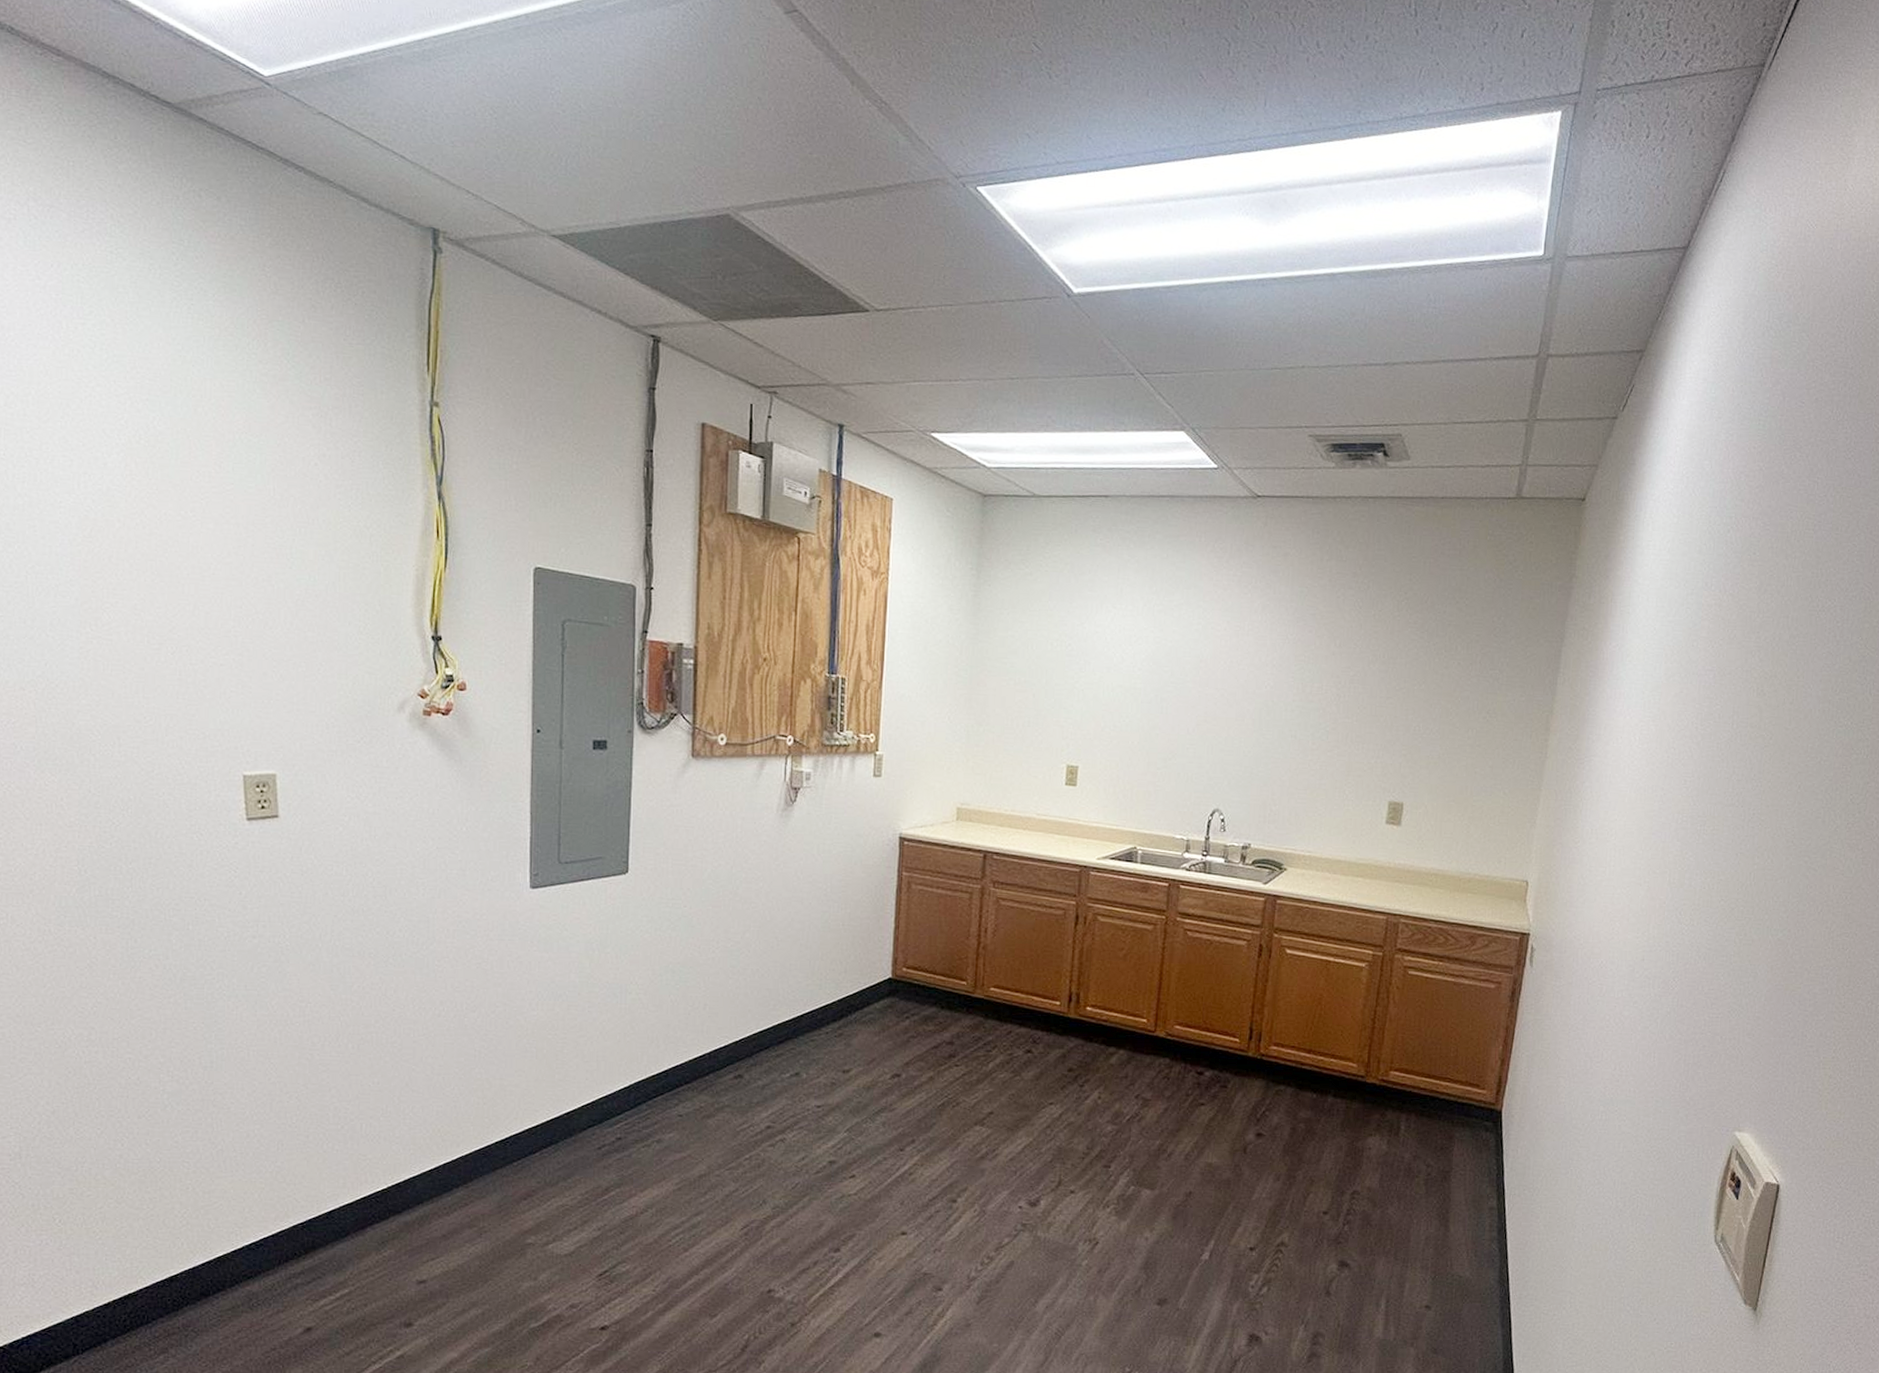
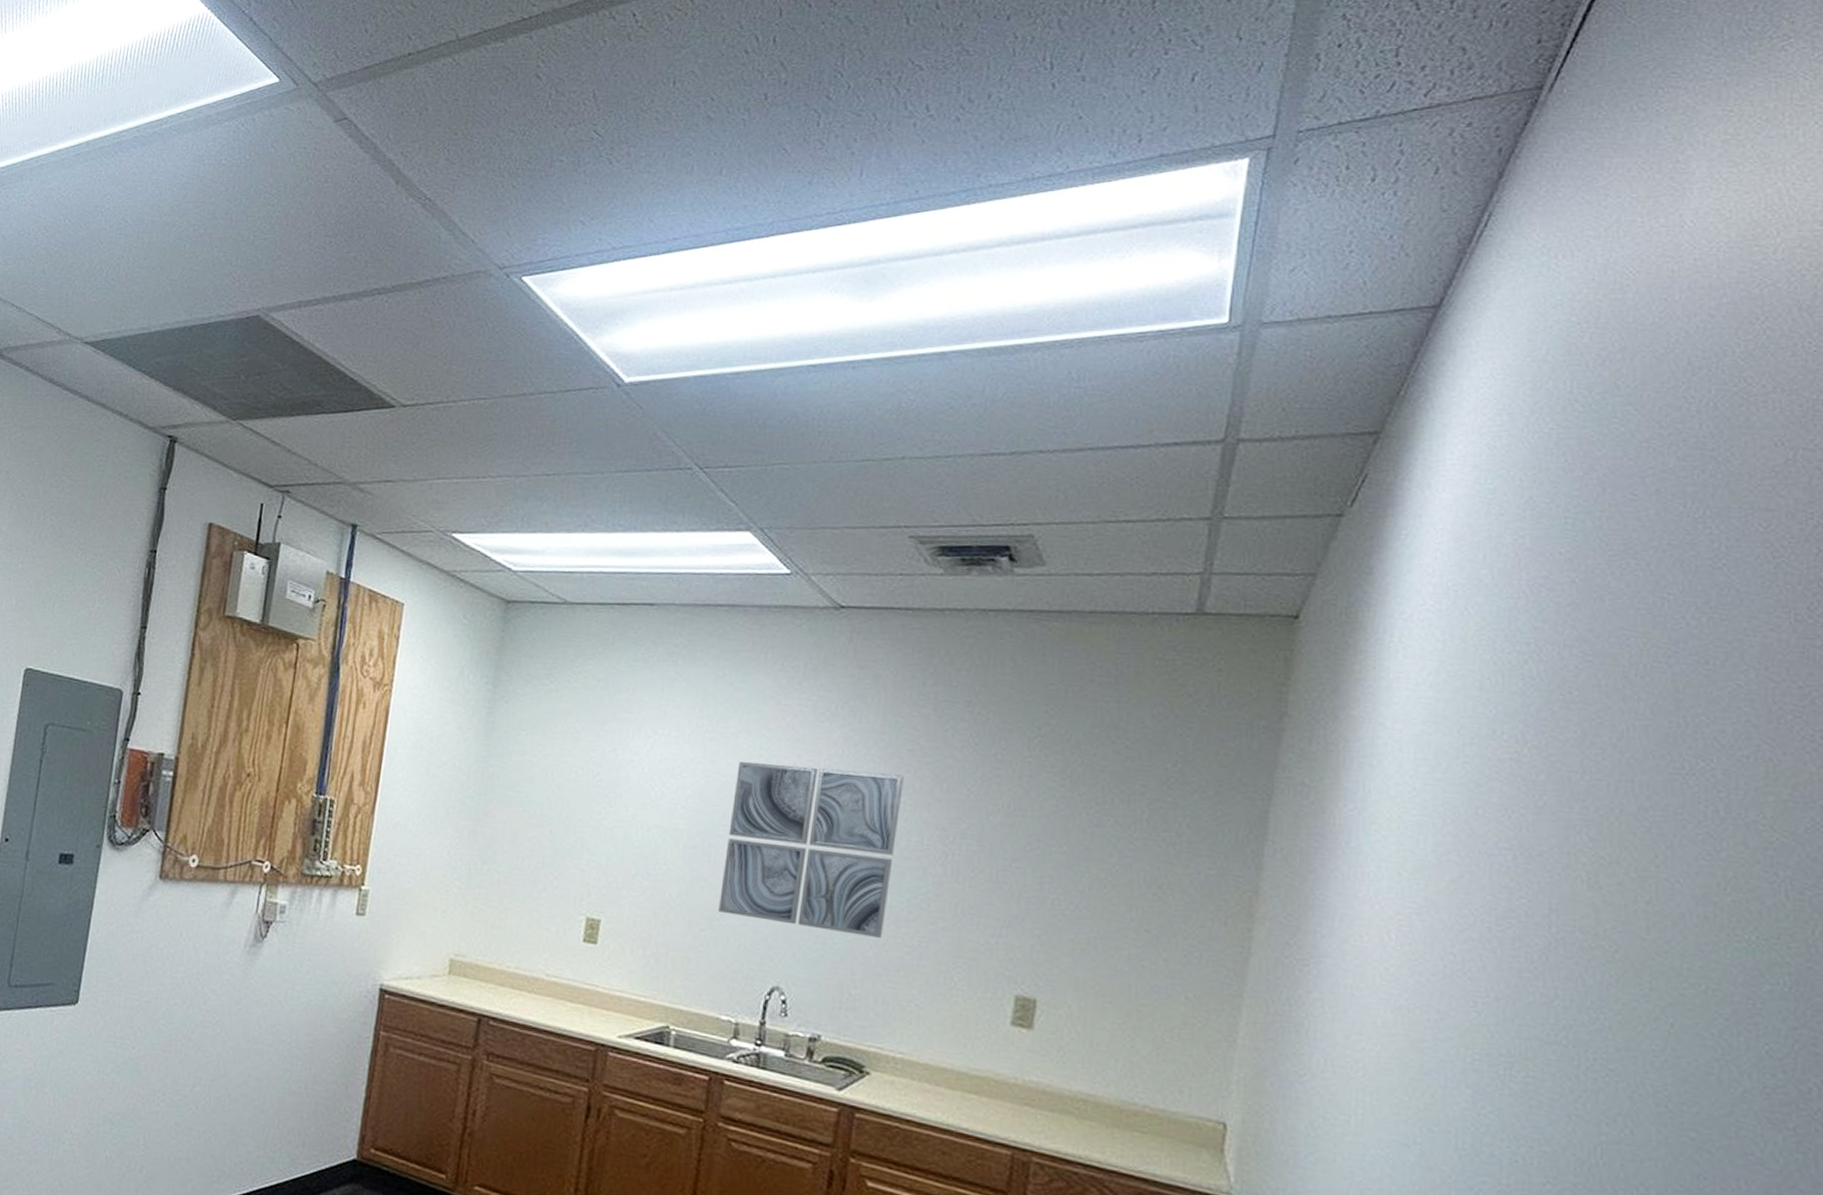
wall art: none [1171,629,1308,765] -> present [719,762,904,938]

